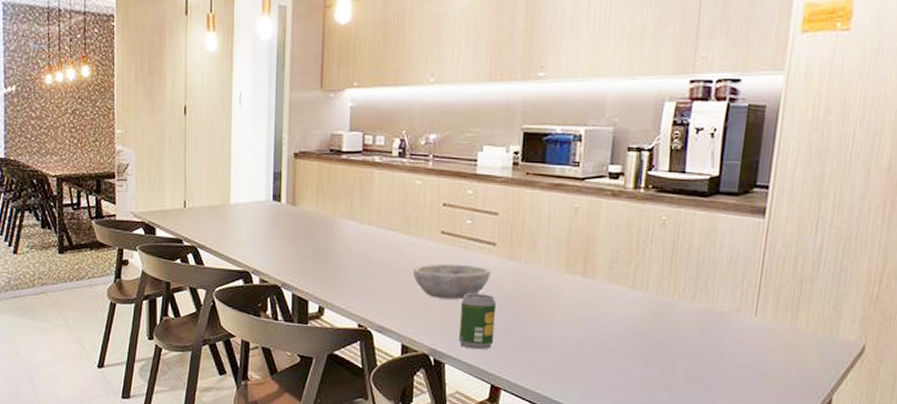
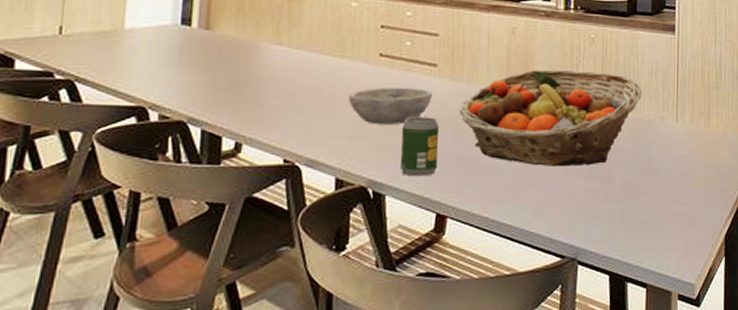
fruit basket: none [516,252,717,354] -> present [459,69,642,167]

